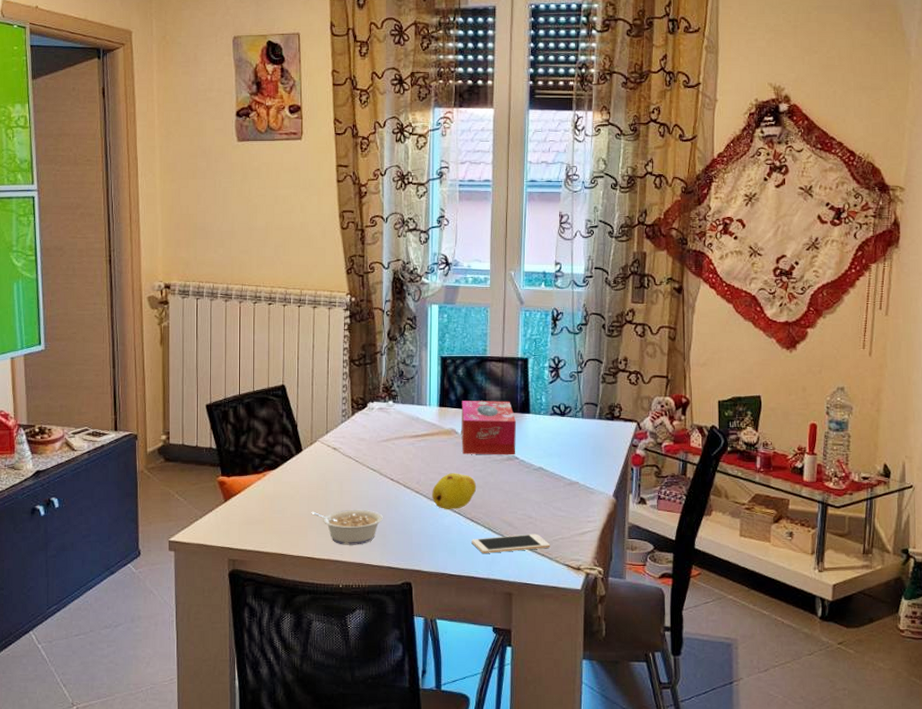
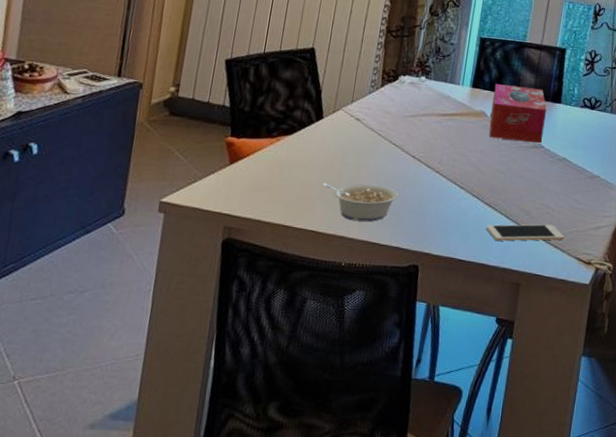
fruit: present [432,473,477,509] -> none [452,155,499,193]

